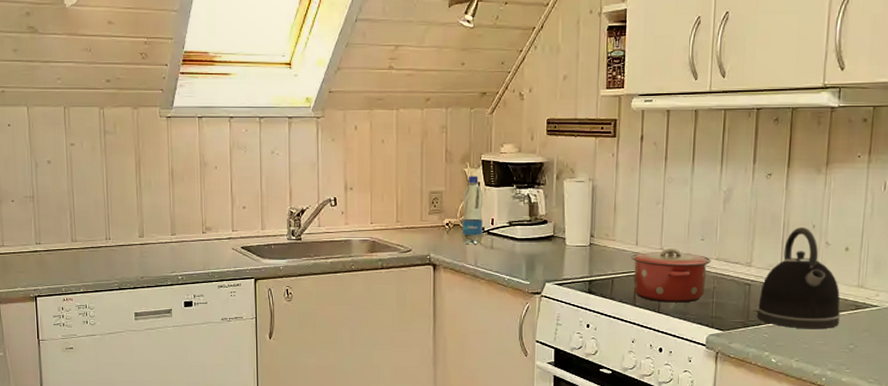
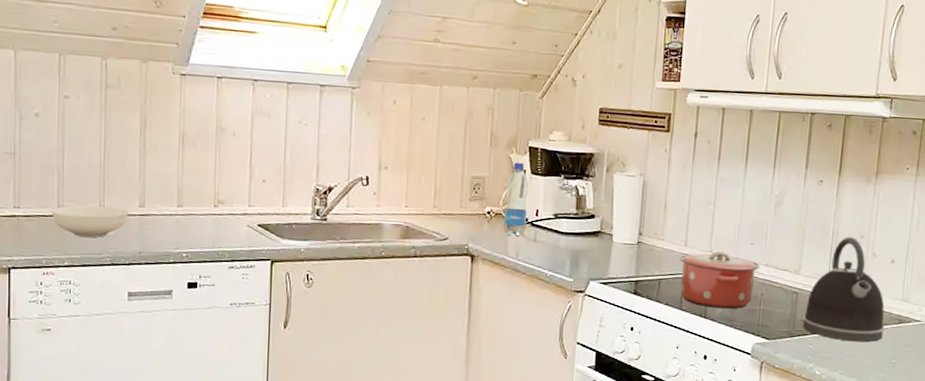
bowl: none [66,238,131,266] -> present [50,205,130,237]

